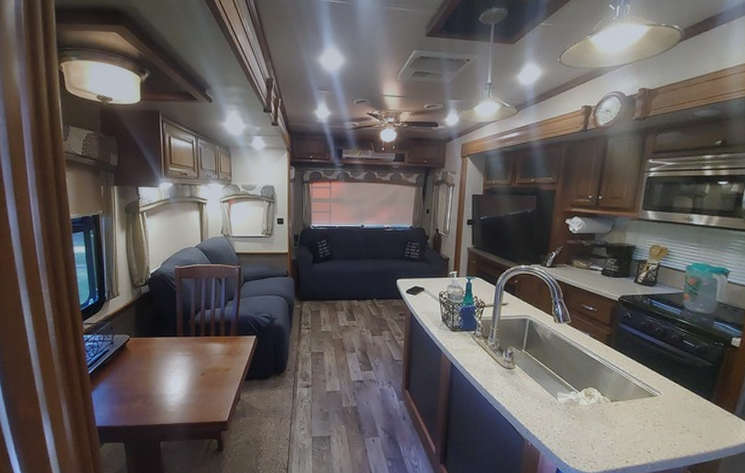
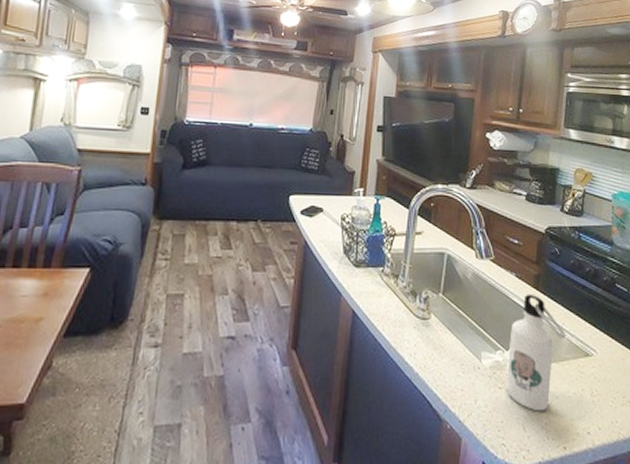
water bottle: none [578,349,642,436] -> present [506,293,577,412]

